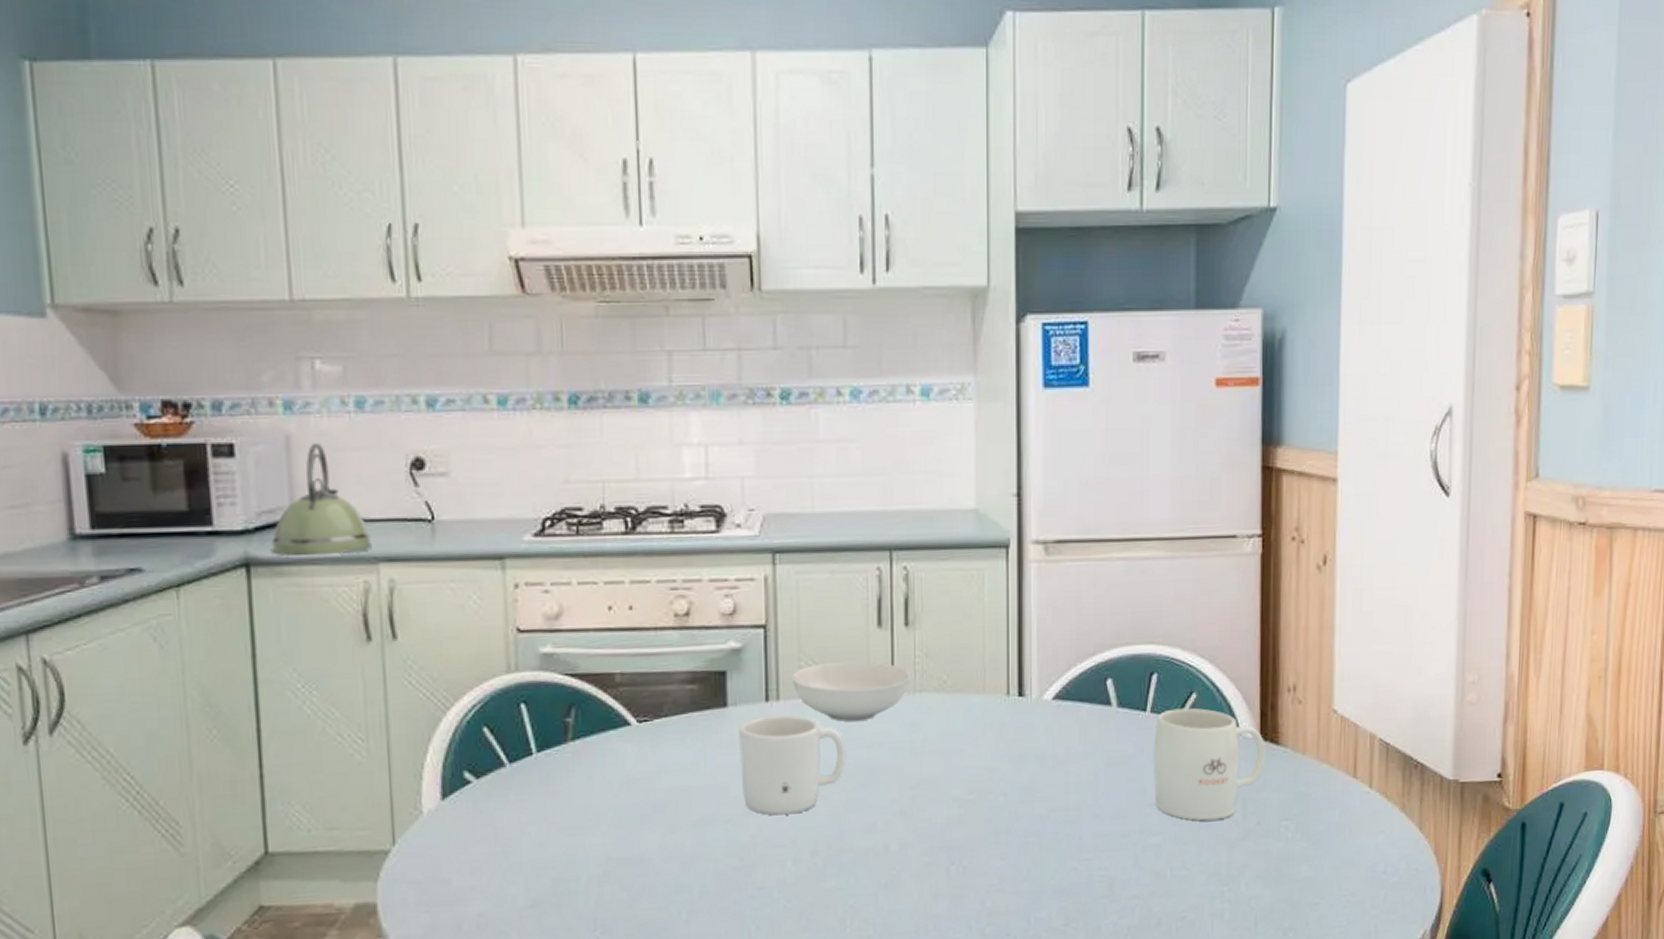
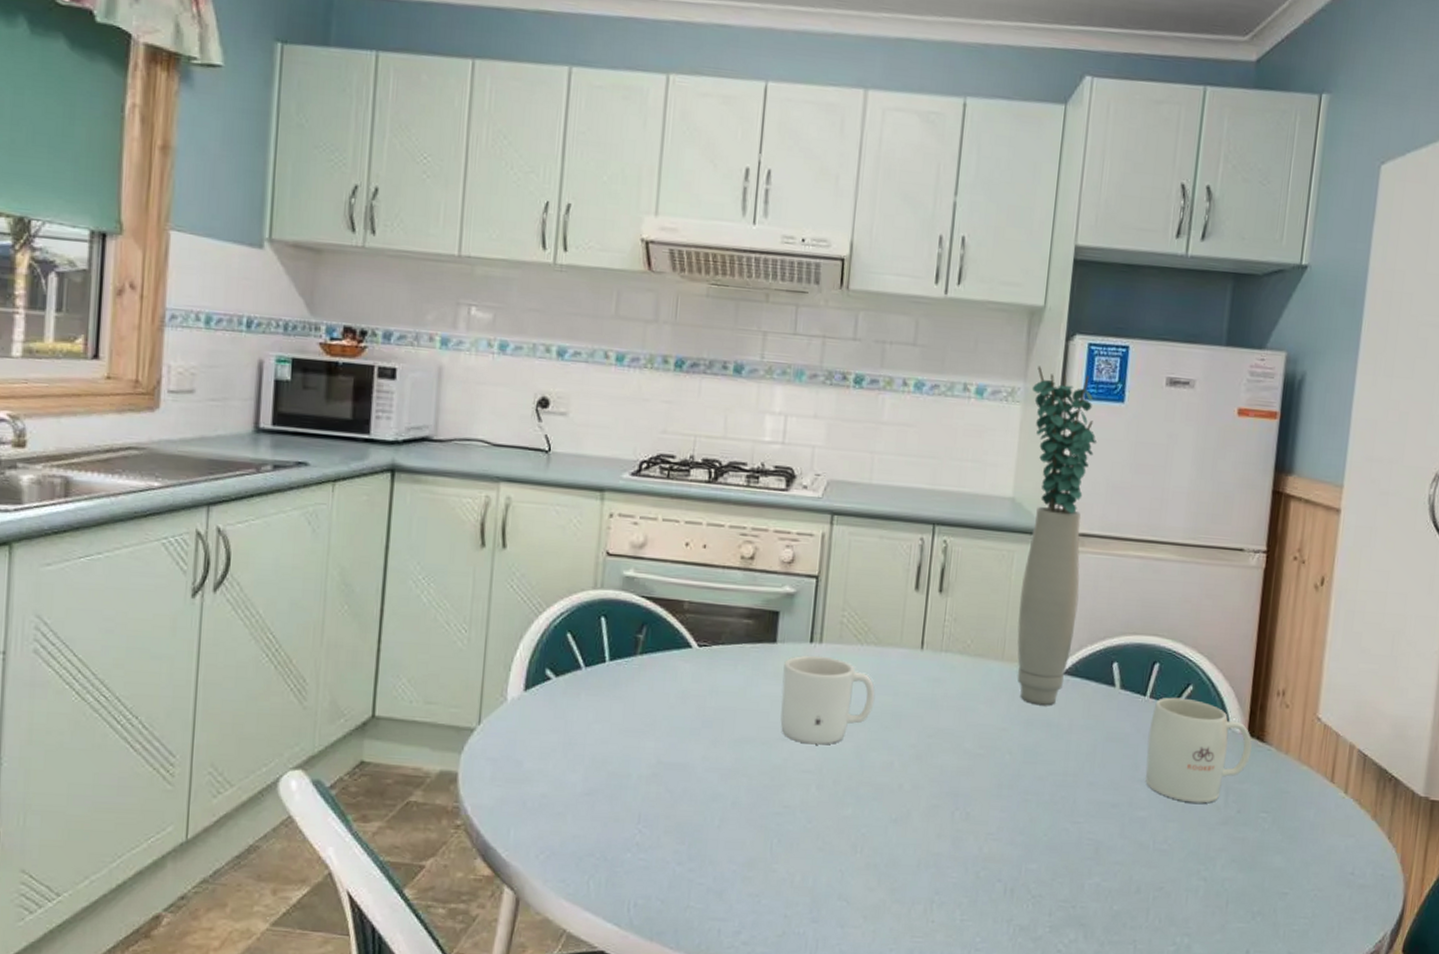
kettle: present [270,442,373,557] -> none [413,375,498,471]
bowl: present [792,660,911,722] -> none [835,615,940,671]
vase: none [983,355,1064,737] -> present [1017,366,1098,705]

